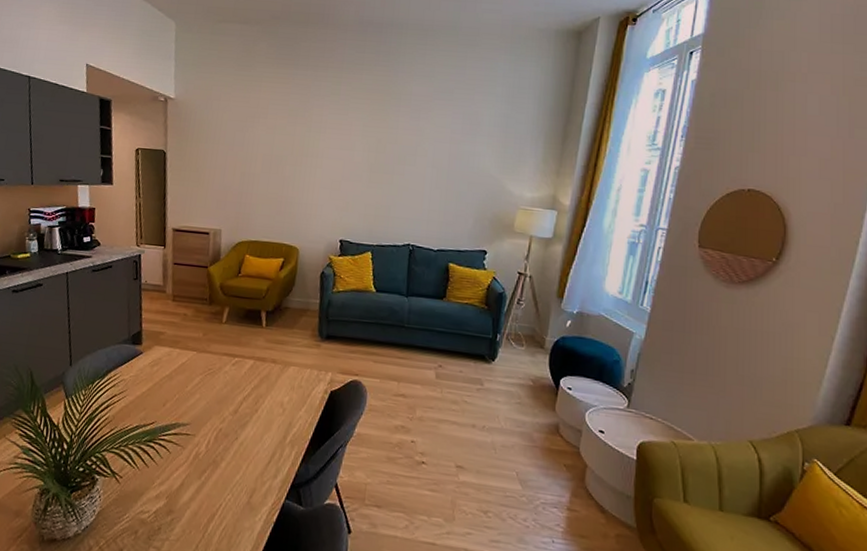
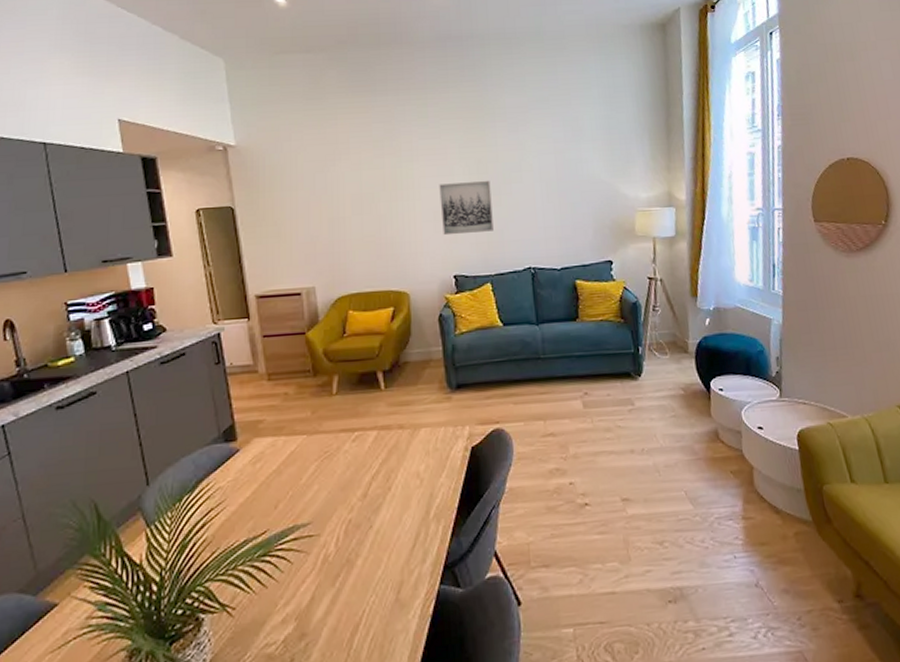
wall art: none [336,156,386,206] -> present [439,180,494,236]

